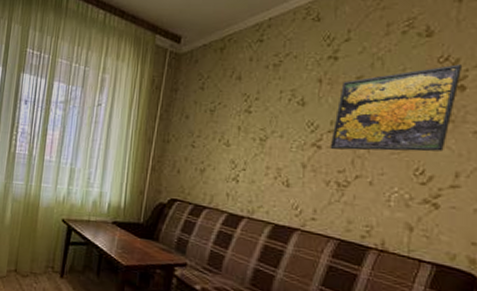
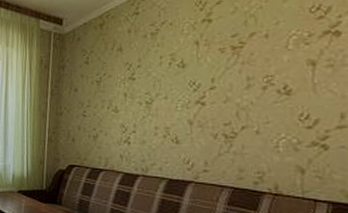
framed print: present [330,64,463,152] -> none [213,12,336,104]

